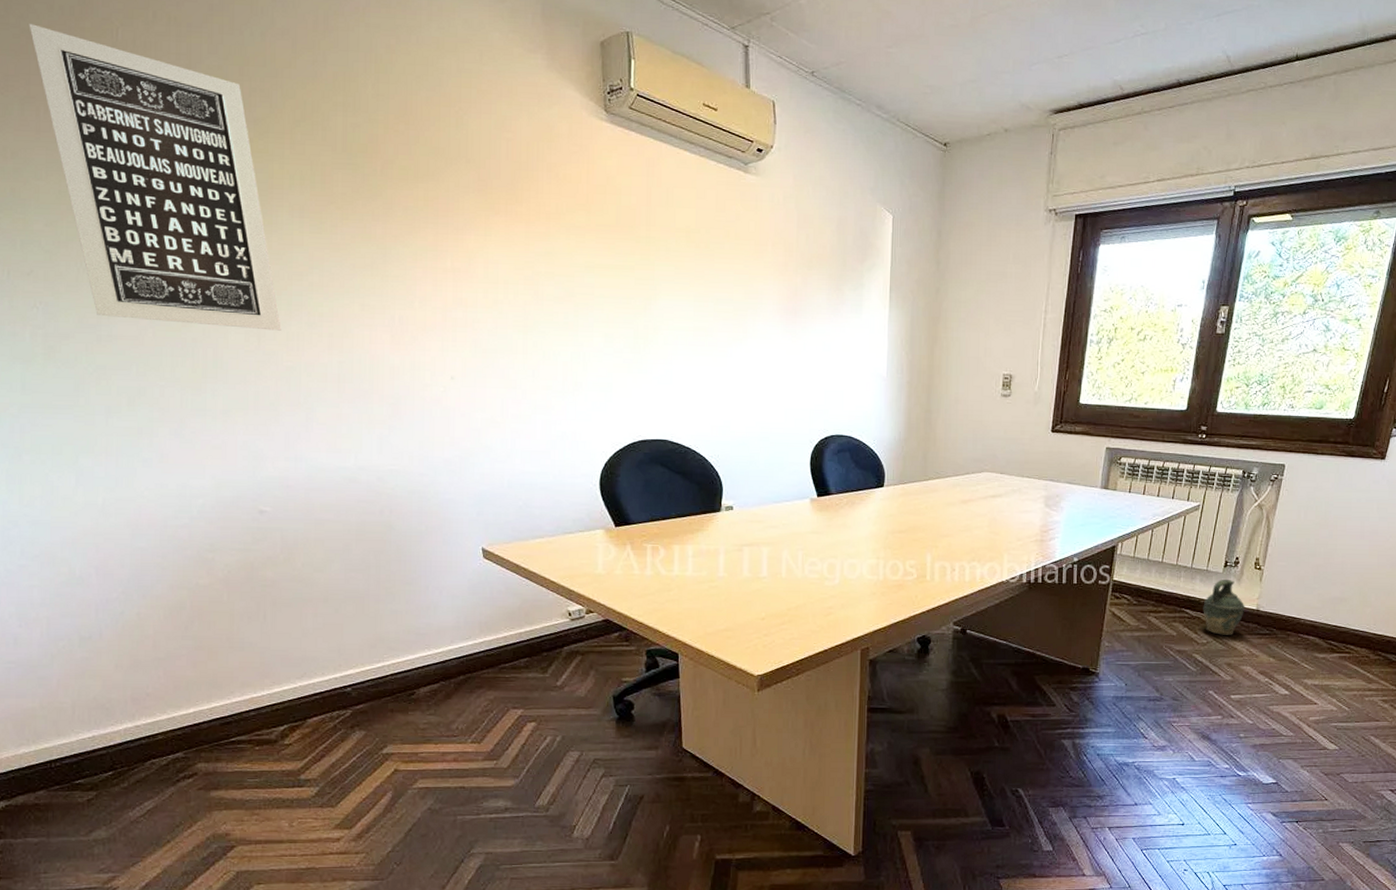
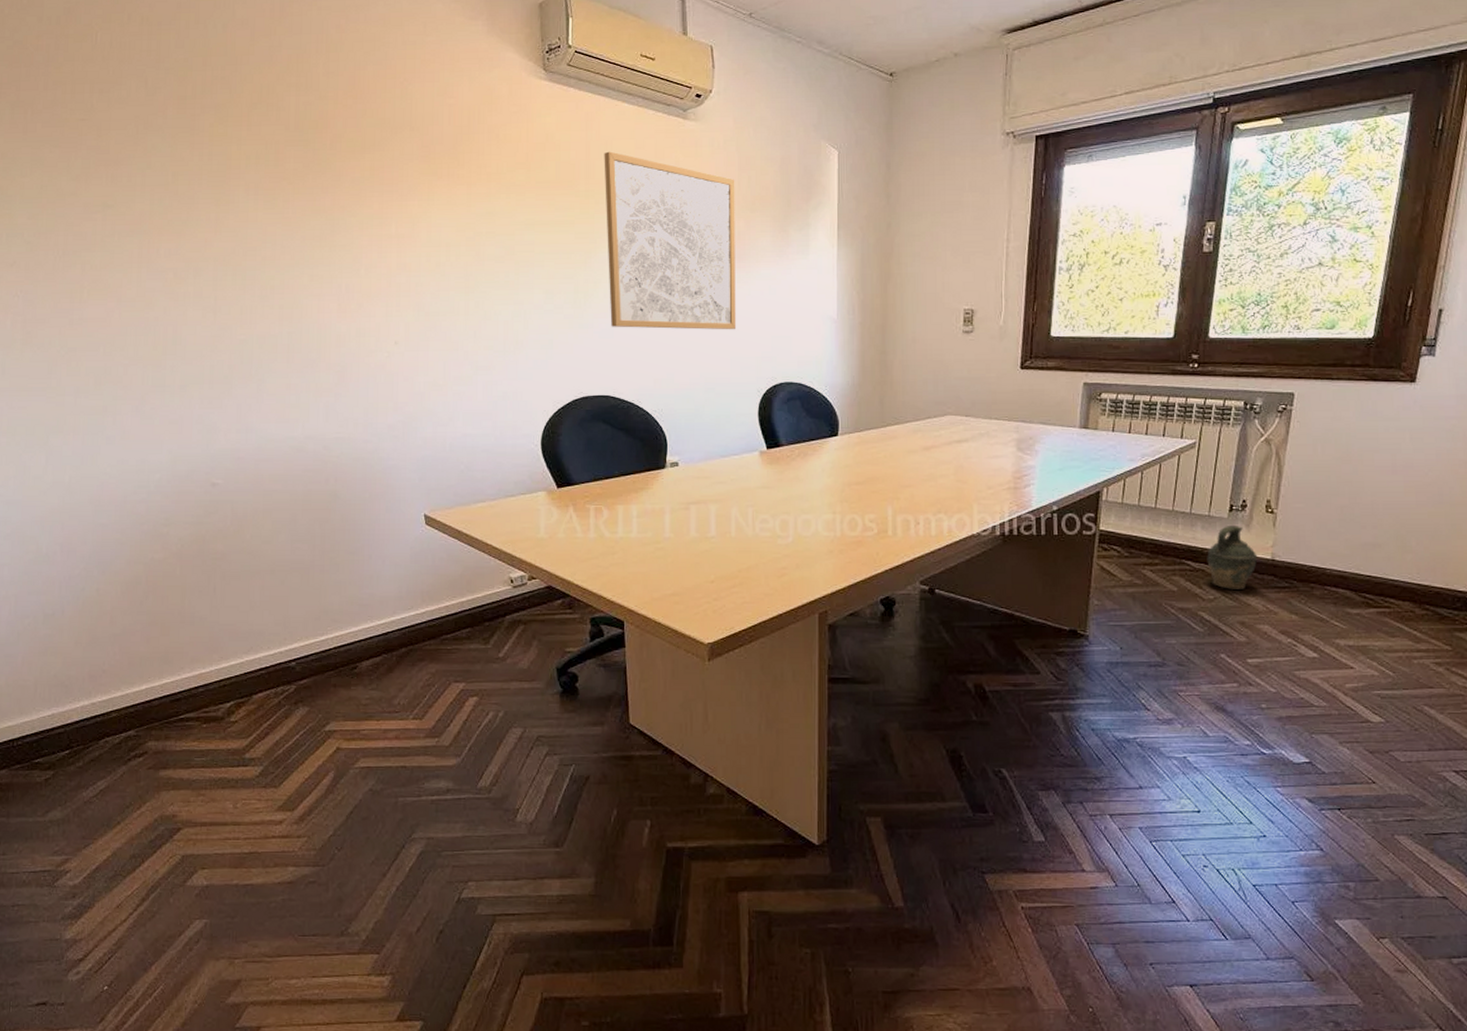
wall art: present [29,24,281,331] -> none [21,35,236,306]
wall art: none [665,199,794,383] -> present [604,151,735,330]

